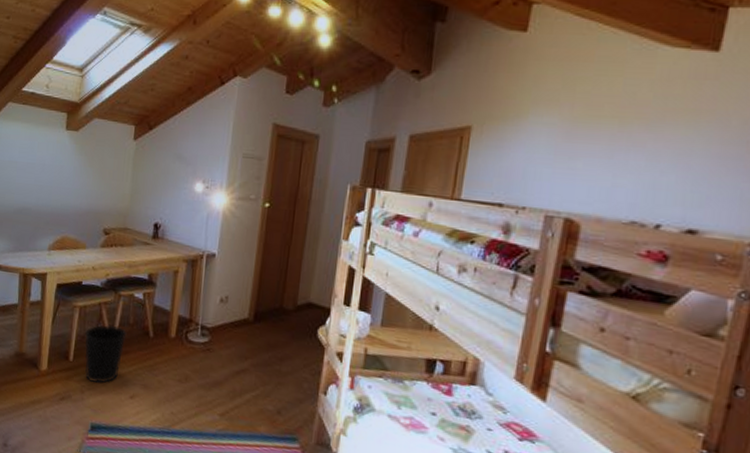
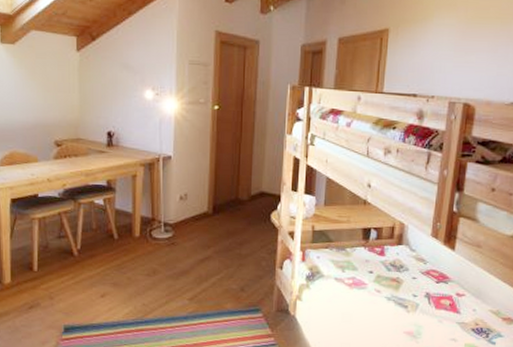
wastebasket: present [84,324,127,384] -> none [46,232,91,289]

